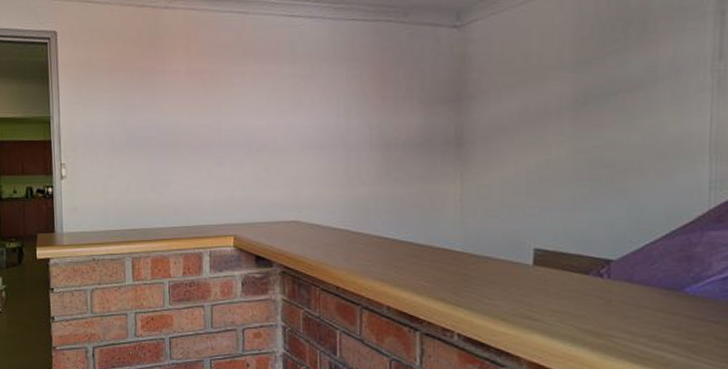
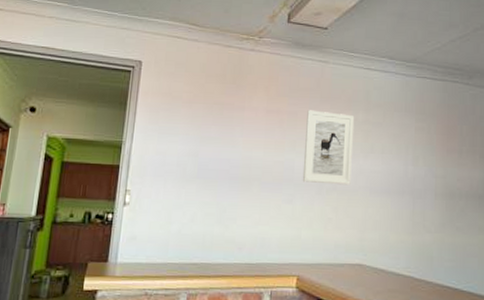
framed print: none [230,67,281,144] -> present [302,110,354,185]

